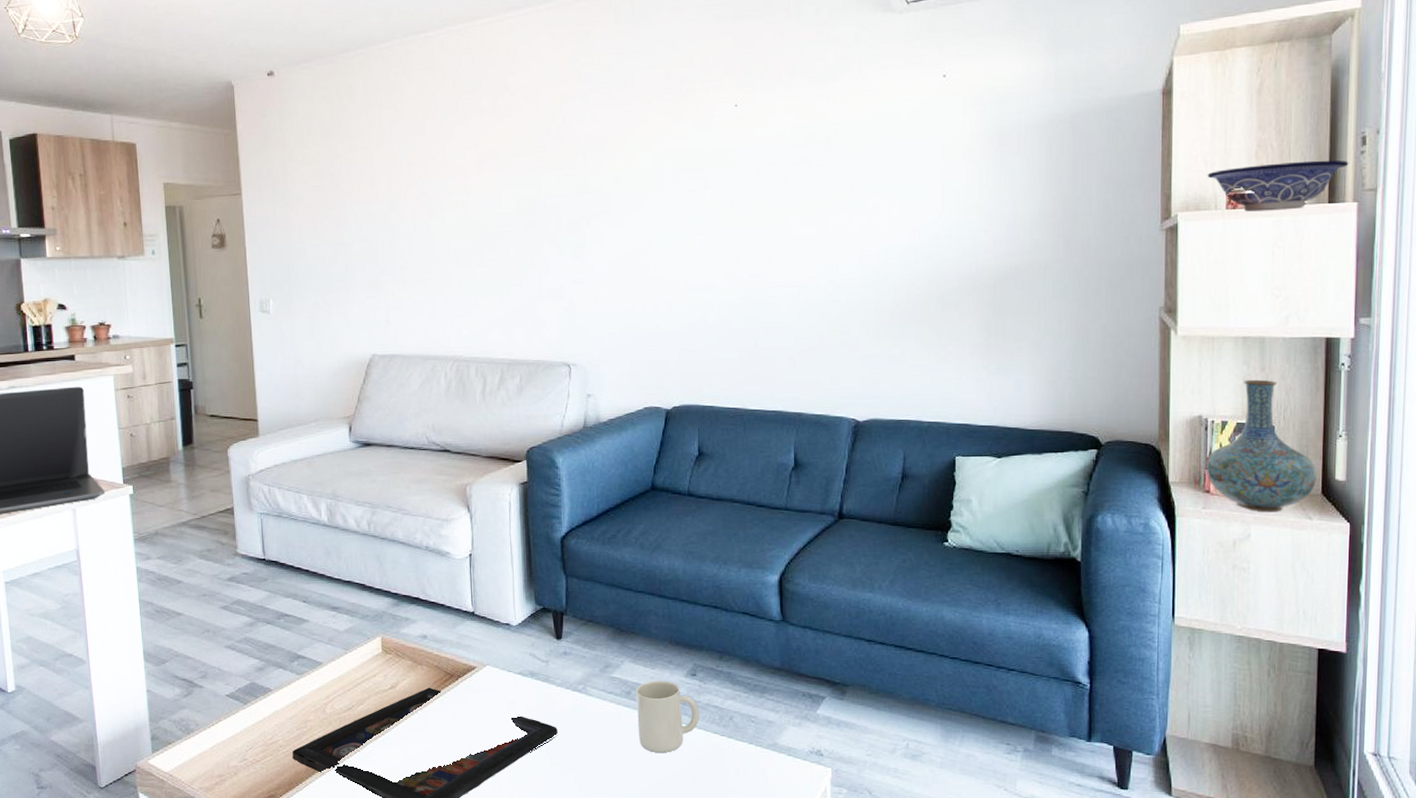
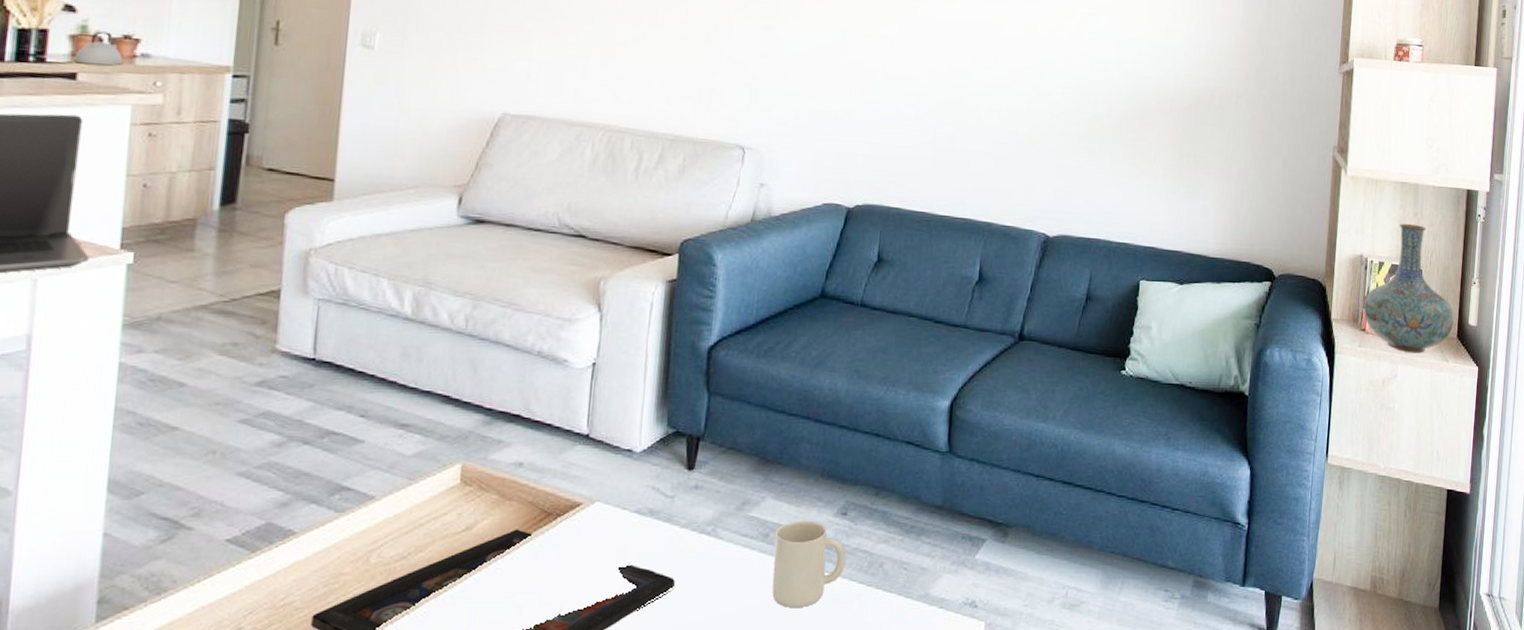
kettle: none [71,321,103,348] -> present [74,31,124,66]
decorative bowl: present [1207,160,1348,212] -> none [1380,23,1491,68]

